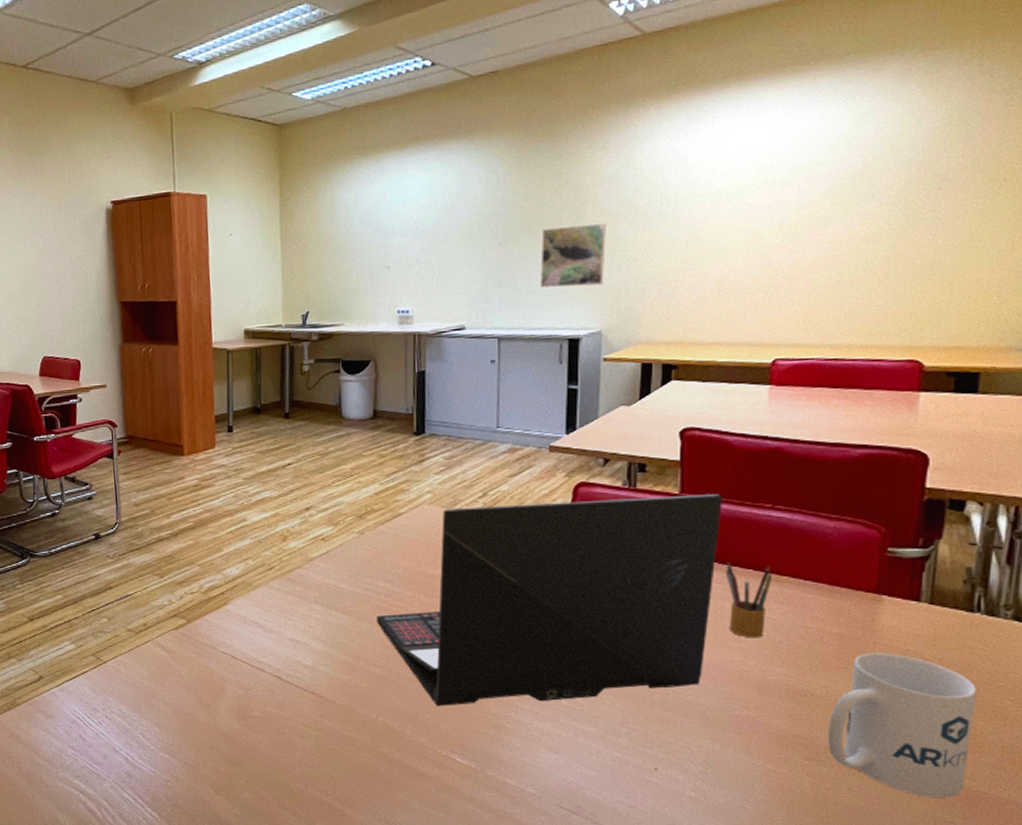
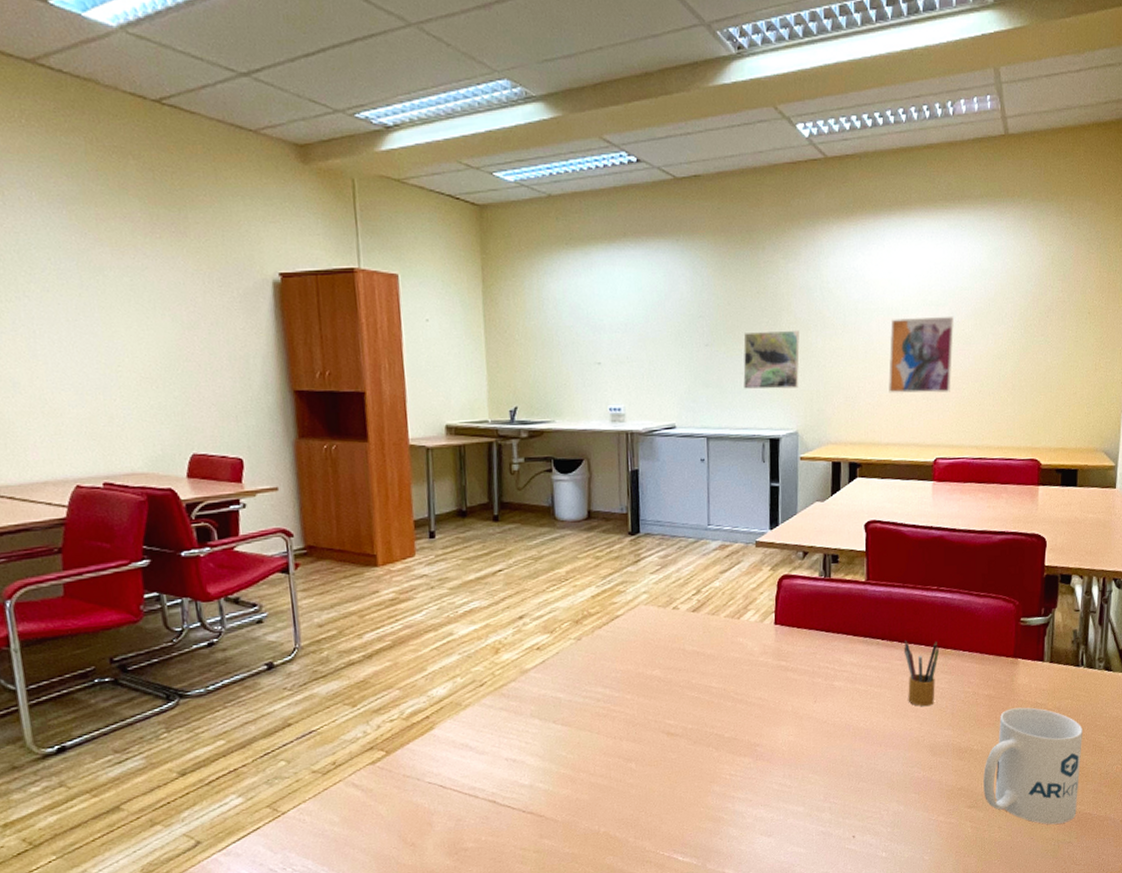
laptop: present [377,494,723,706] -> none [596,580,900,808]
wall art: none [715,195,804,287] -> present [888,316,954,394]

